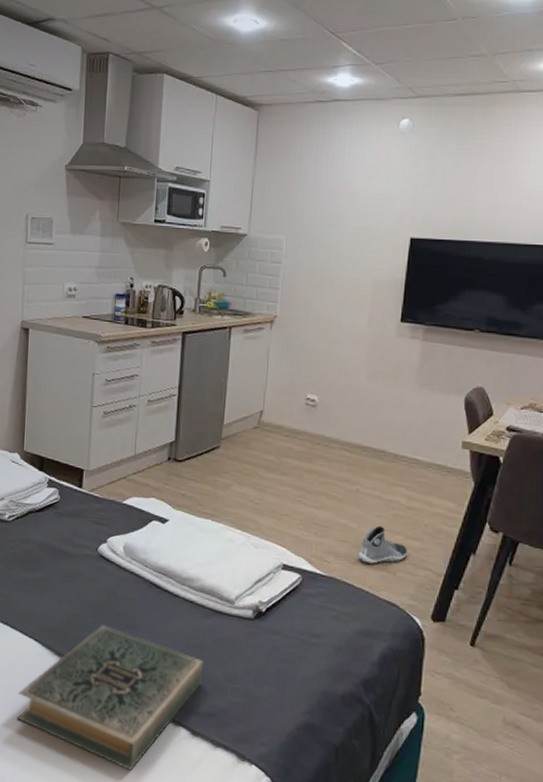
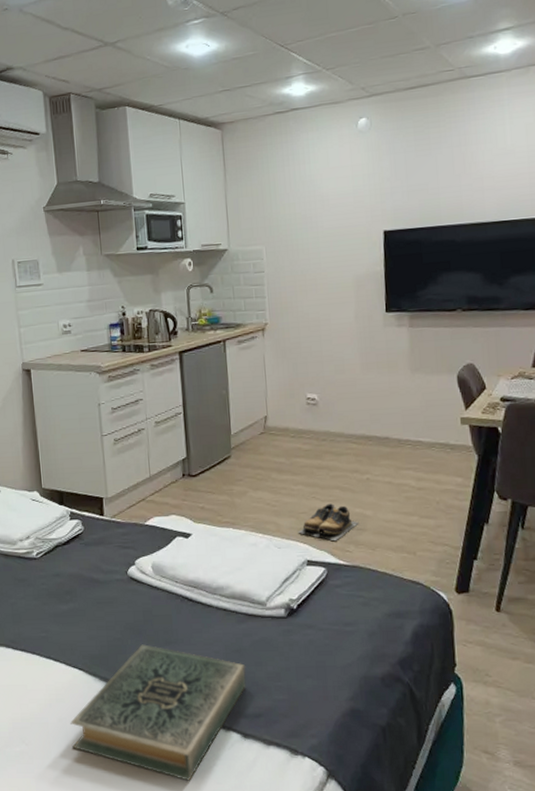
shoes: none [277,509,342,549] -> present [298,503,359,542]
sneaker: present [358,525,408,565] -> none [378,509,424,548]

